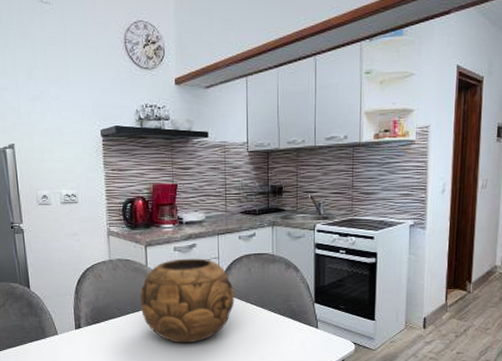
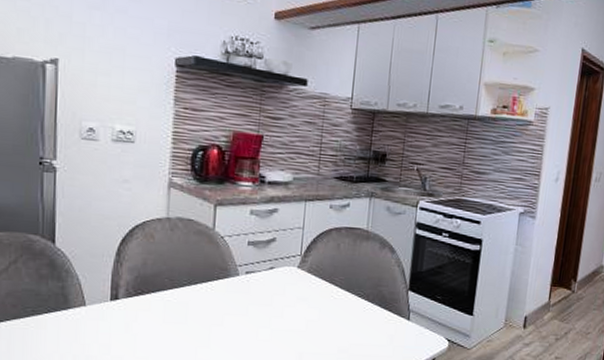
decorative bowl: present [140,258,235,344] -> none [200,224,318,328]

